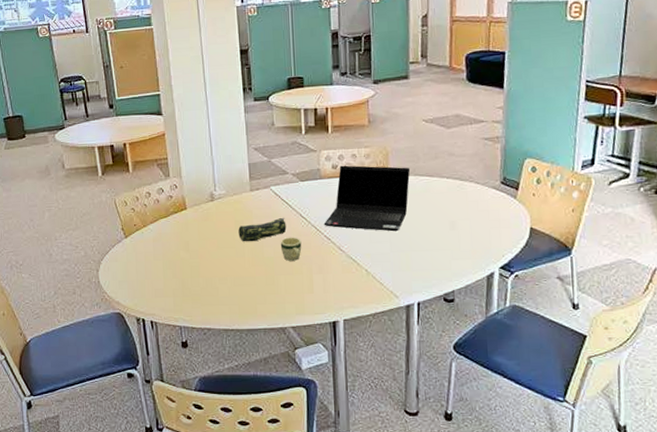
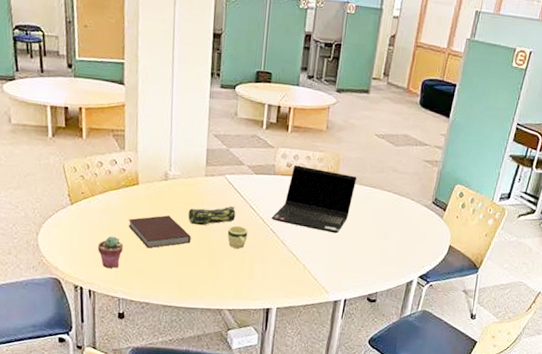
potted succulent: none [154,264,179,298] -> present [97,236,123,269]
notebook: none [181,236,244,272] -> present [128,215,191,248]

